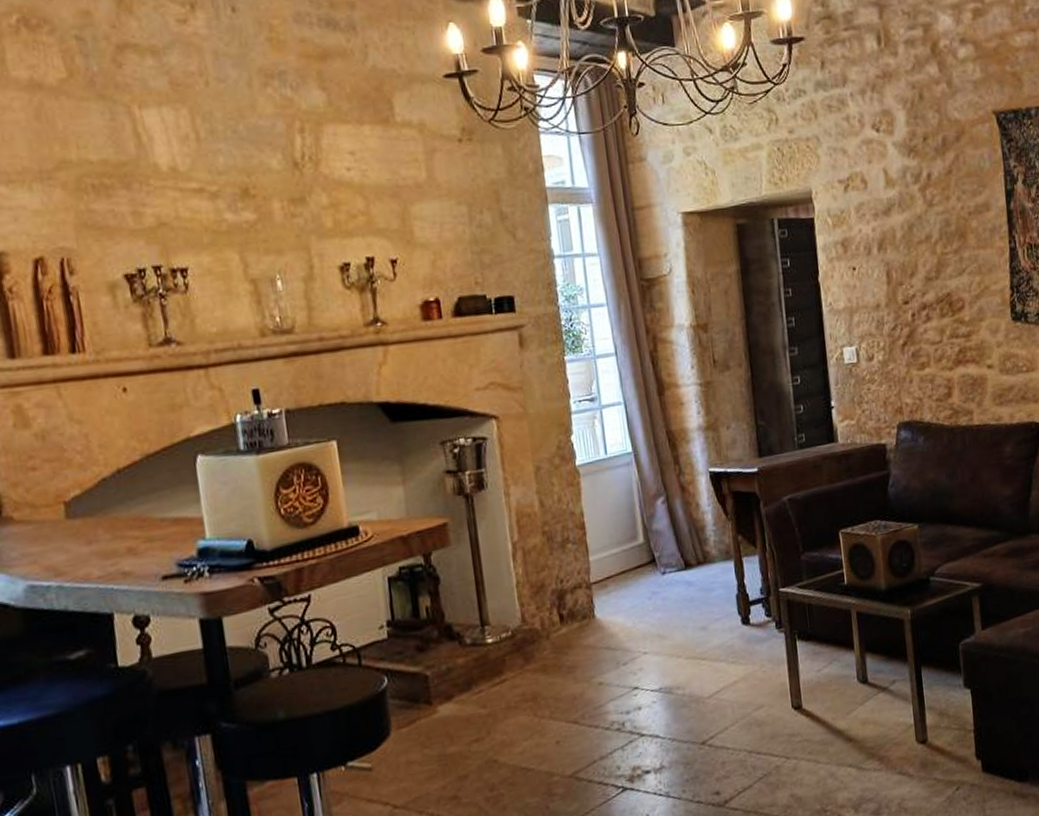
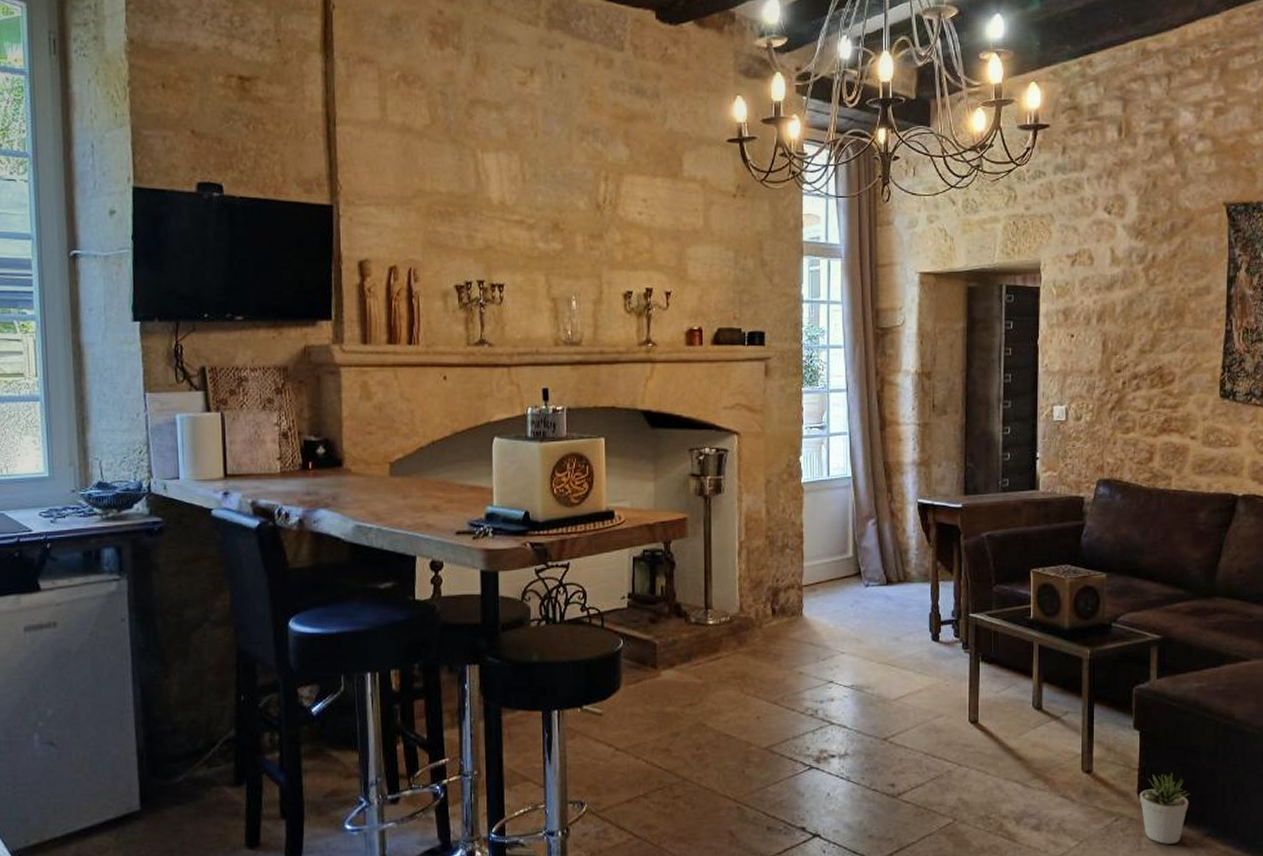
potted plant: none [977,728,1029,806] -> present [1139,773,1190,844]

